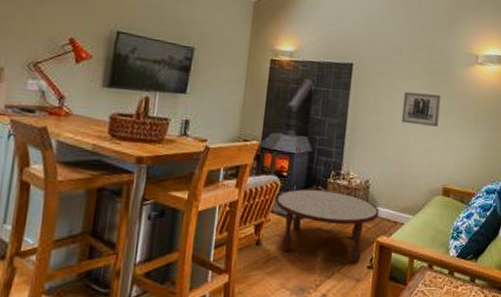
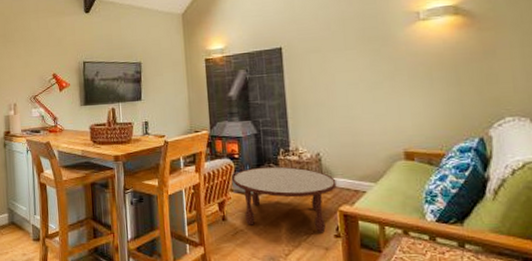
wall art: present [401,92,441,127] -> none [340,59,386,94]

